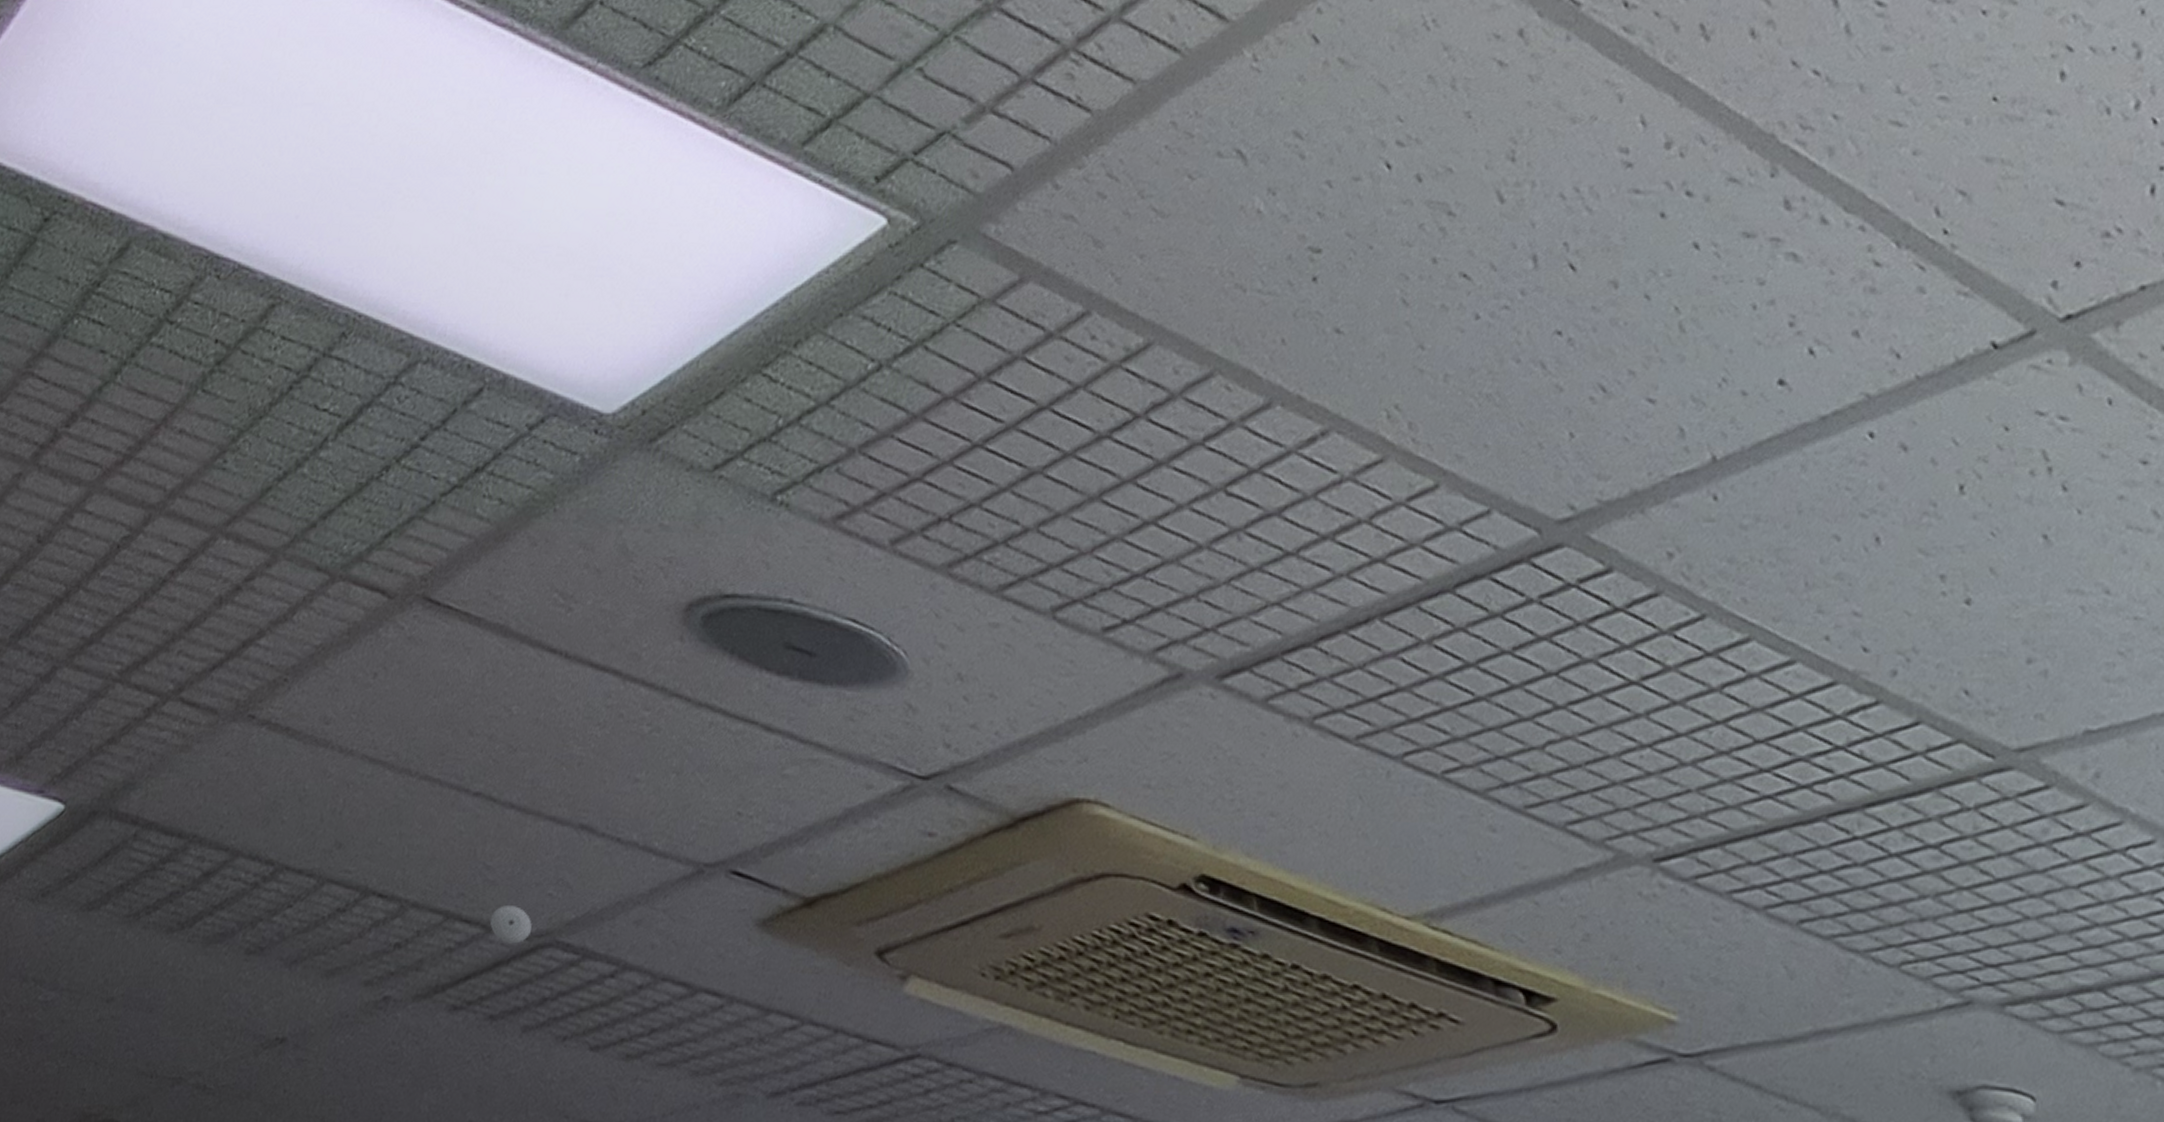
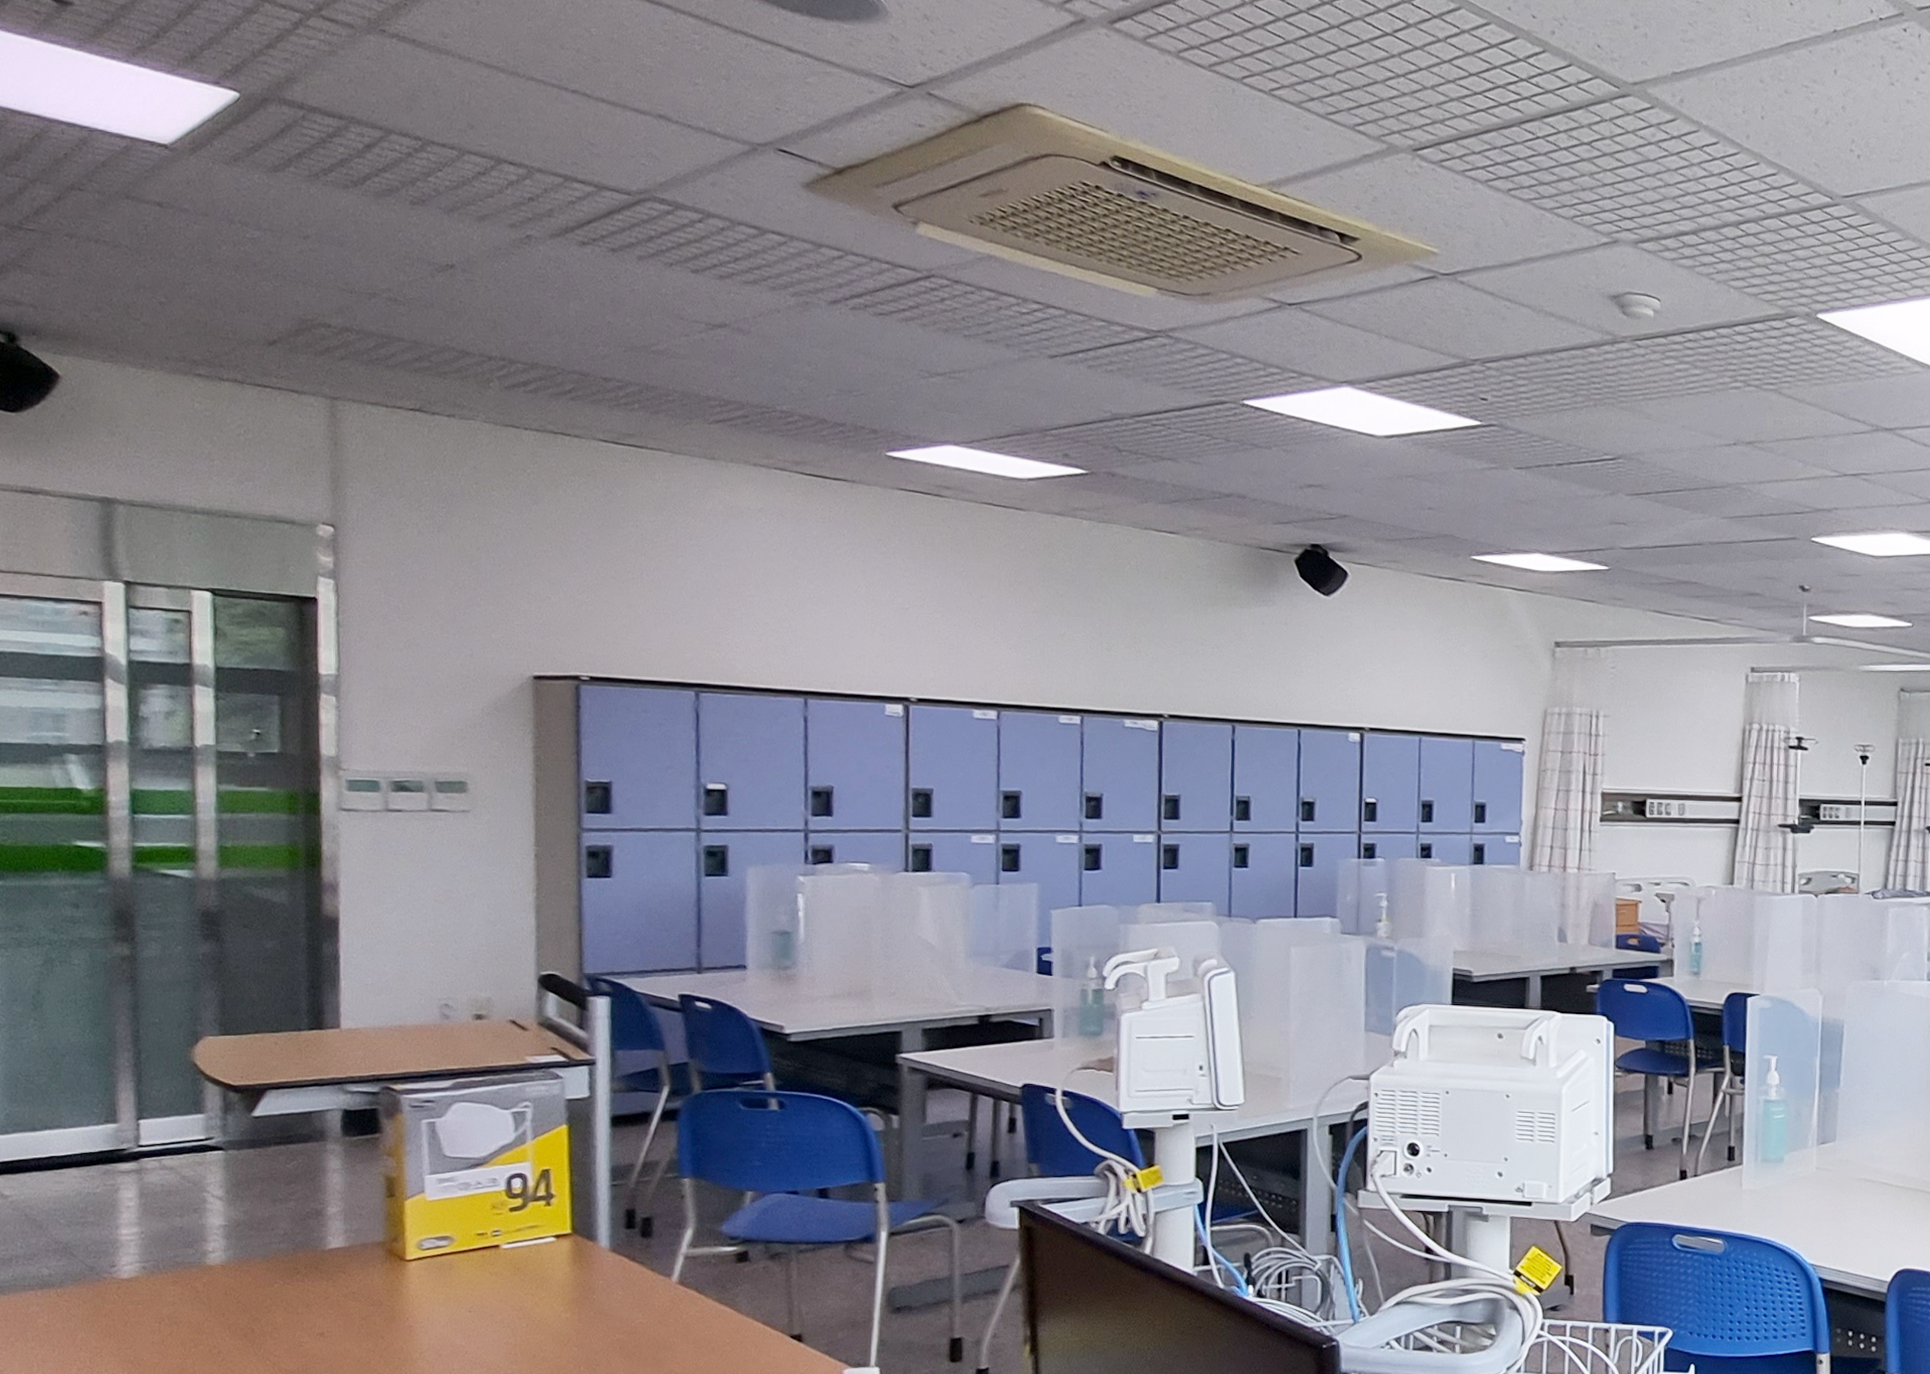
smoke detector: present [490,904,532,944] -> none [600,171,634,199]

